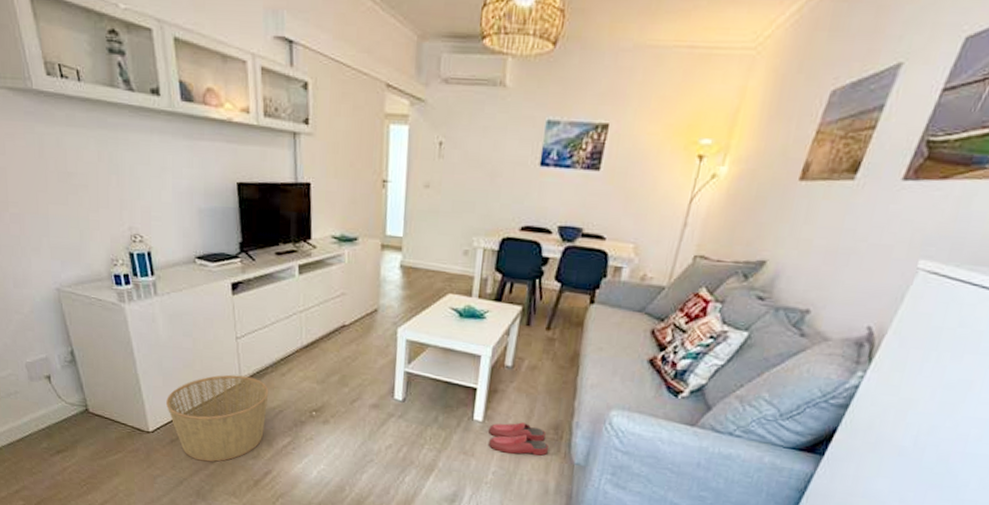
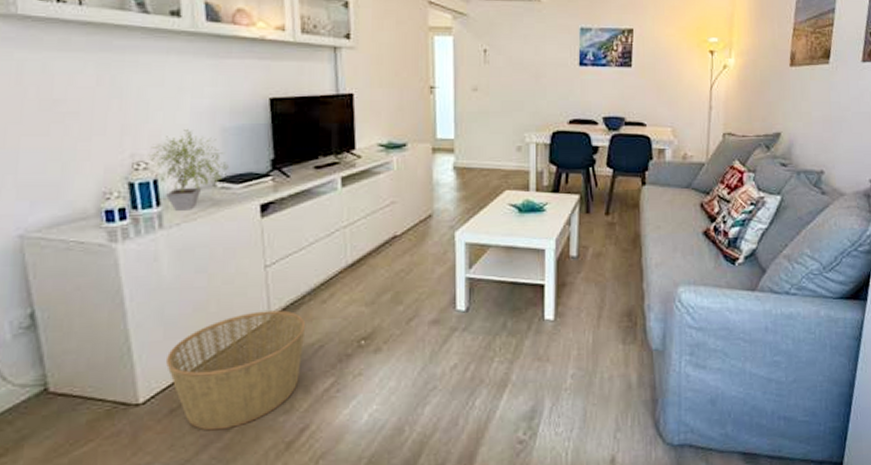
potted plant: none [142,207,205,282] -> present [148,128,228,211]
slippers: present [489,422,548,456] -> none [562,314,624,351]

